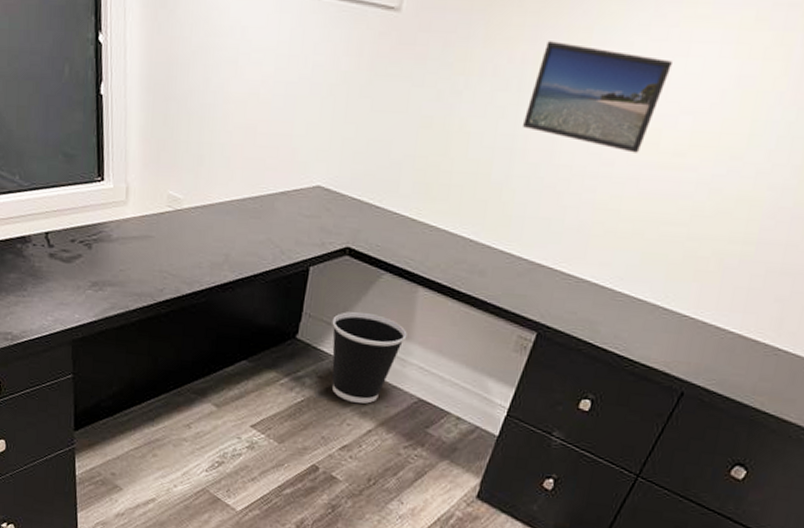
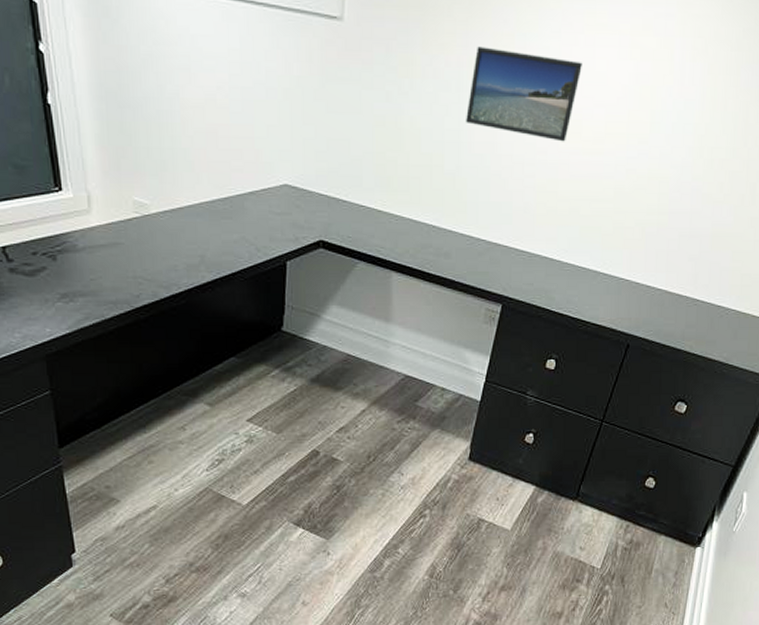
wastebasket: present [332,311,407,404] -> none [315,300,387,386]

